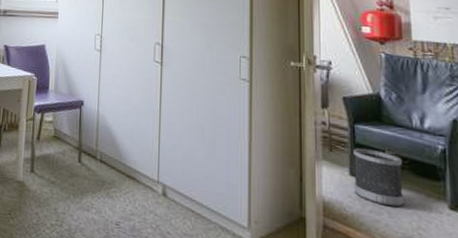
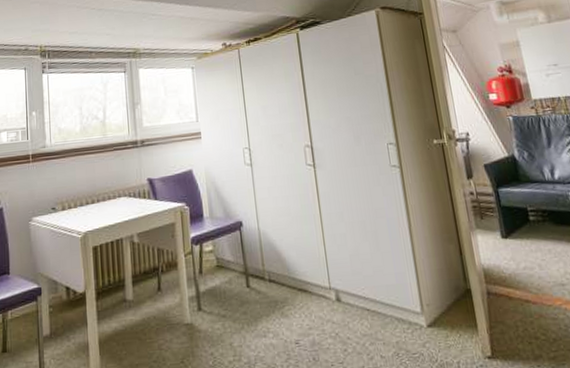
wastebasket: present [353,148,404,208] -> none [501,209,551,260]

